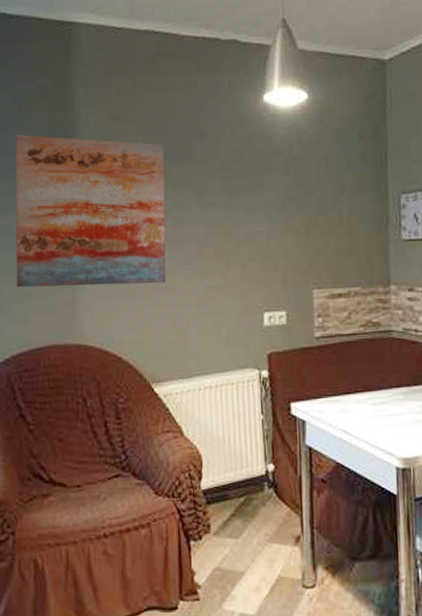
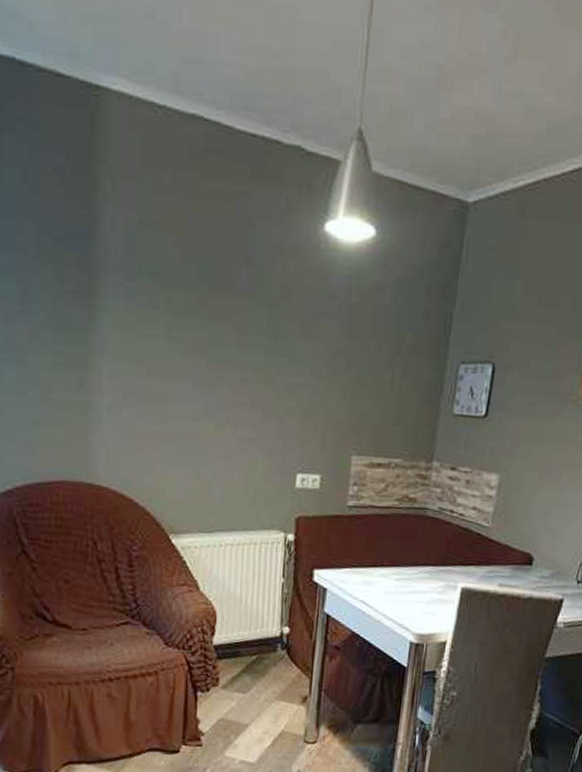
wall art: present [15,134,166,288] -> none [22,225,204,428]

